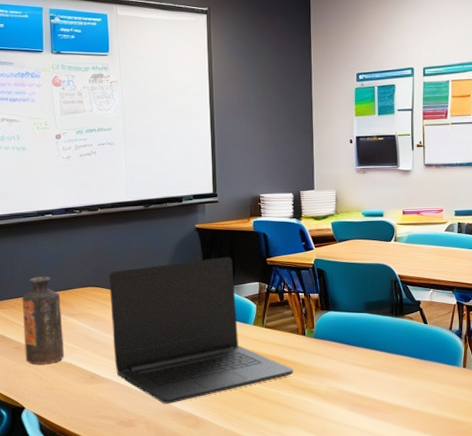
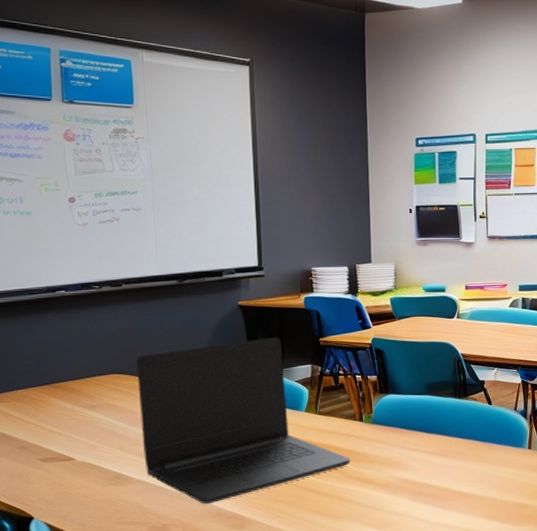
bottle: present [21,276,64,364] -> none [28,362,82,466]

